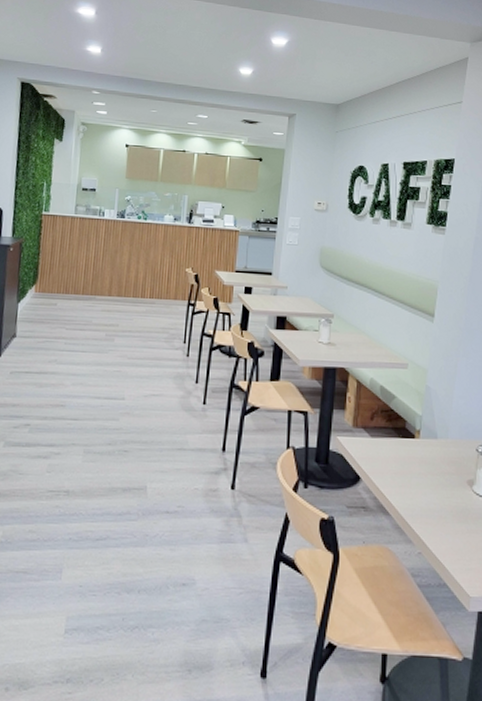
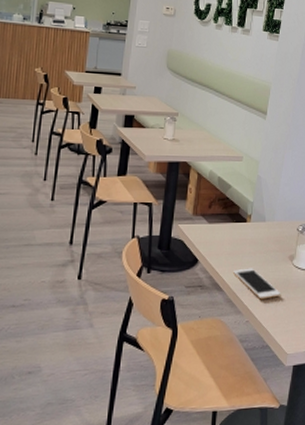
cell phone: none [400,491,460,529] -> present [232,268,281,300]

